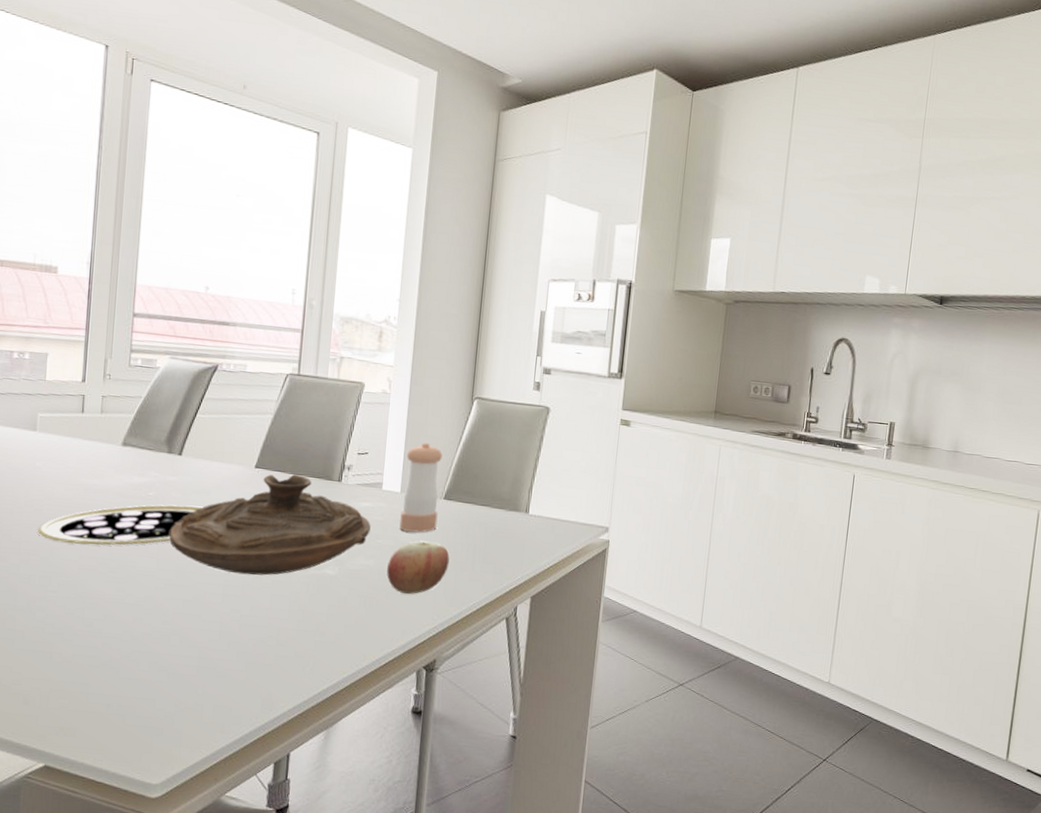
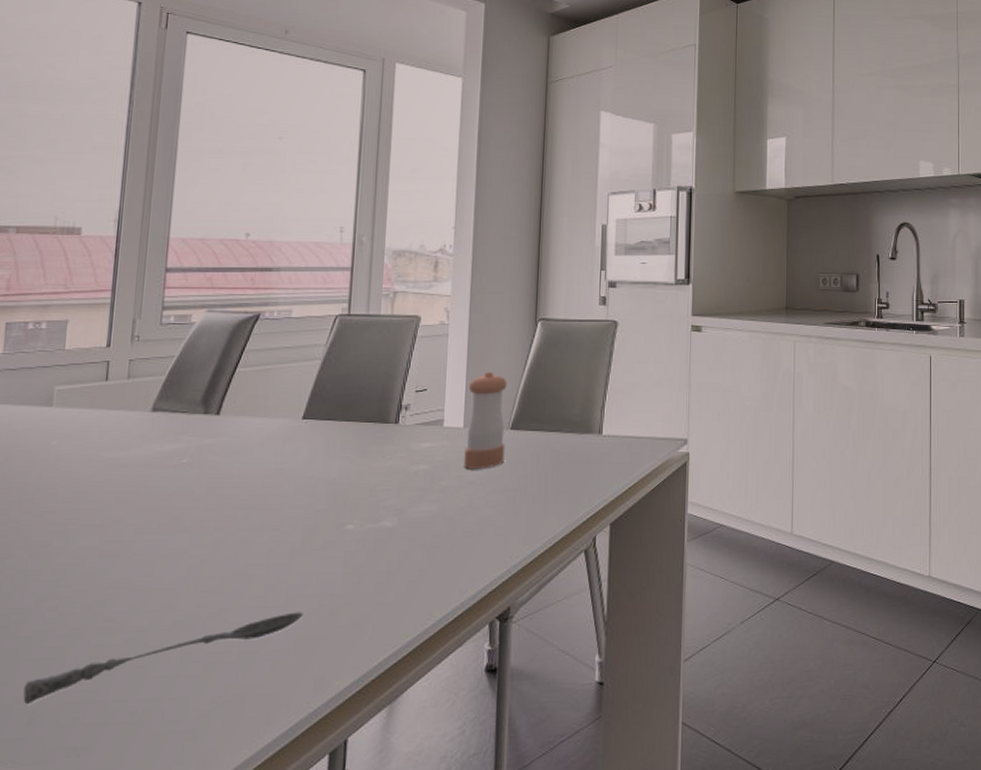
soupspoon: none [19,639,254,688] -> present [23,612,303,705]
pizza: present [38,504,203,545] -> none [51,468,243,528]
decorative bowl: present [169,474,371,576] -> none [205,421,432,539]
apple: present [387,541,450,595] -> none [452,477,520,538]

